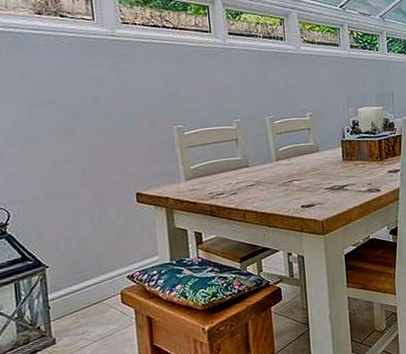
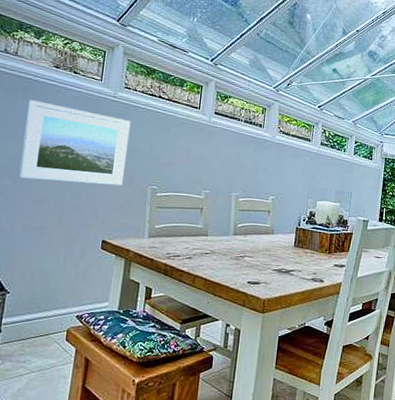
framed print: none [16,55,144,144] -> present [19,100,131,186]

